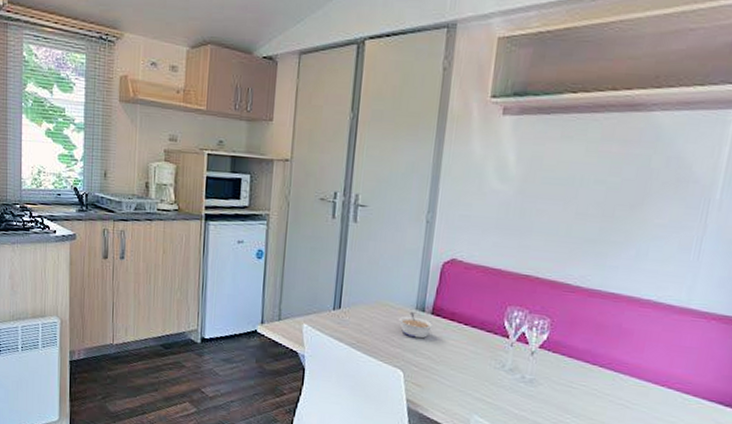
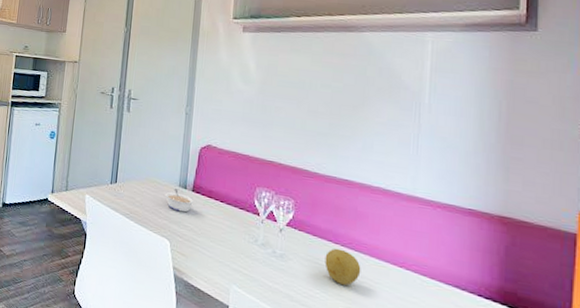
fruit: none [579,369,619,408] -> present [325,248,361,286]

